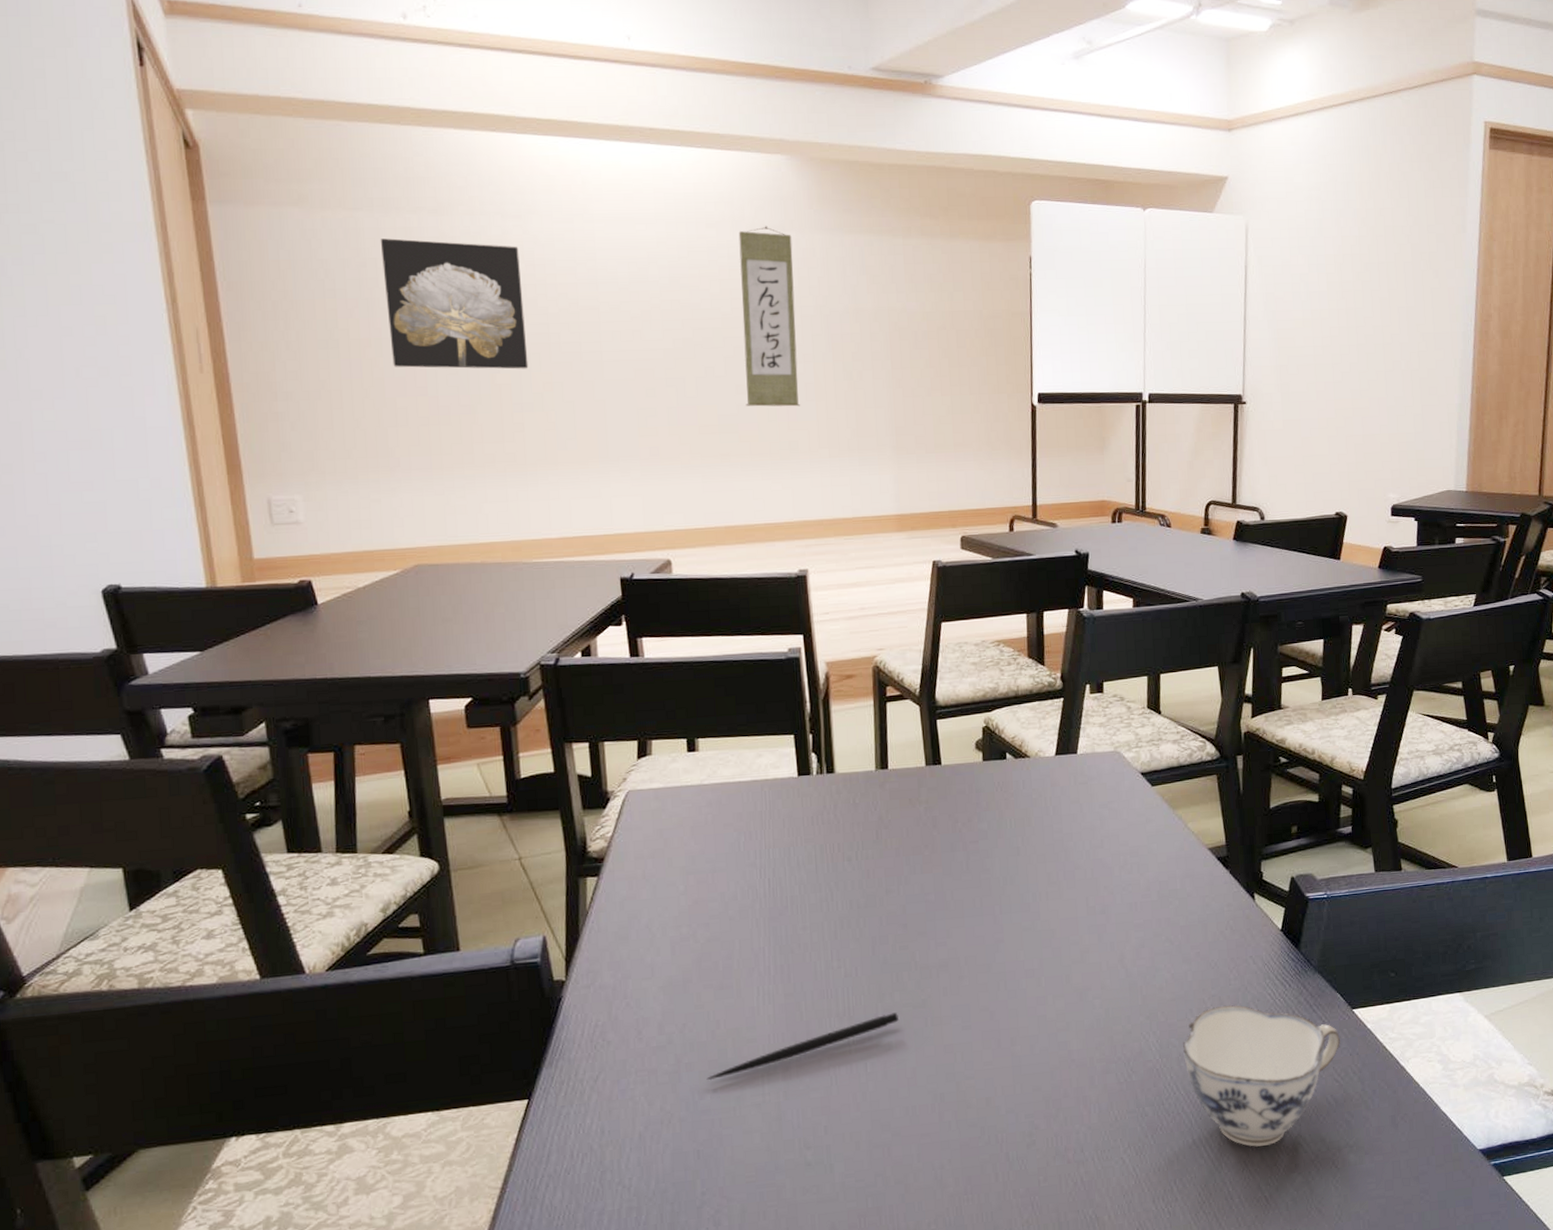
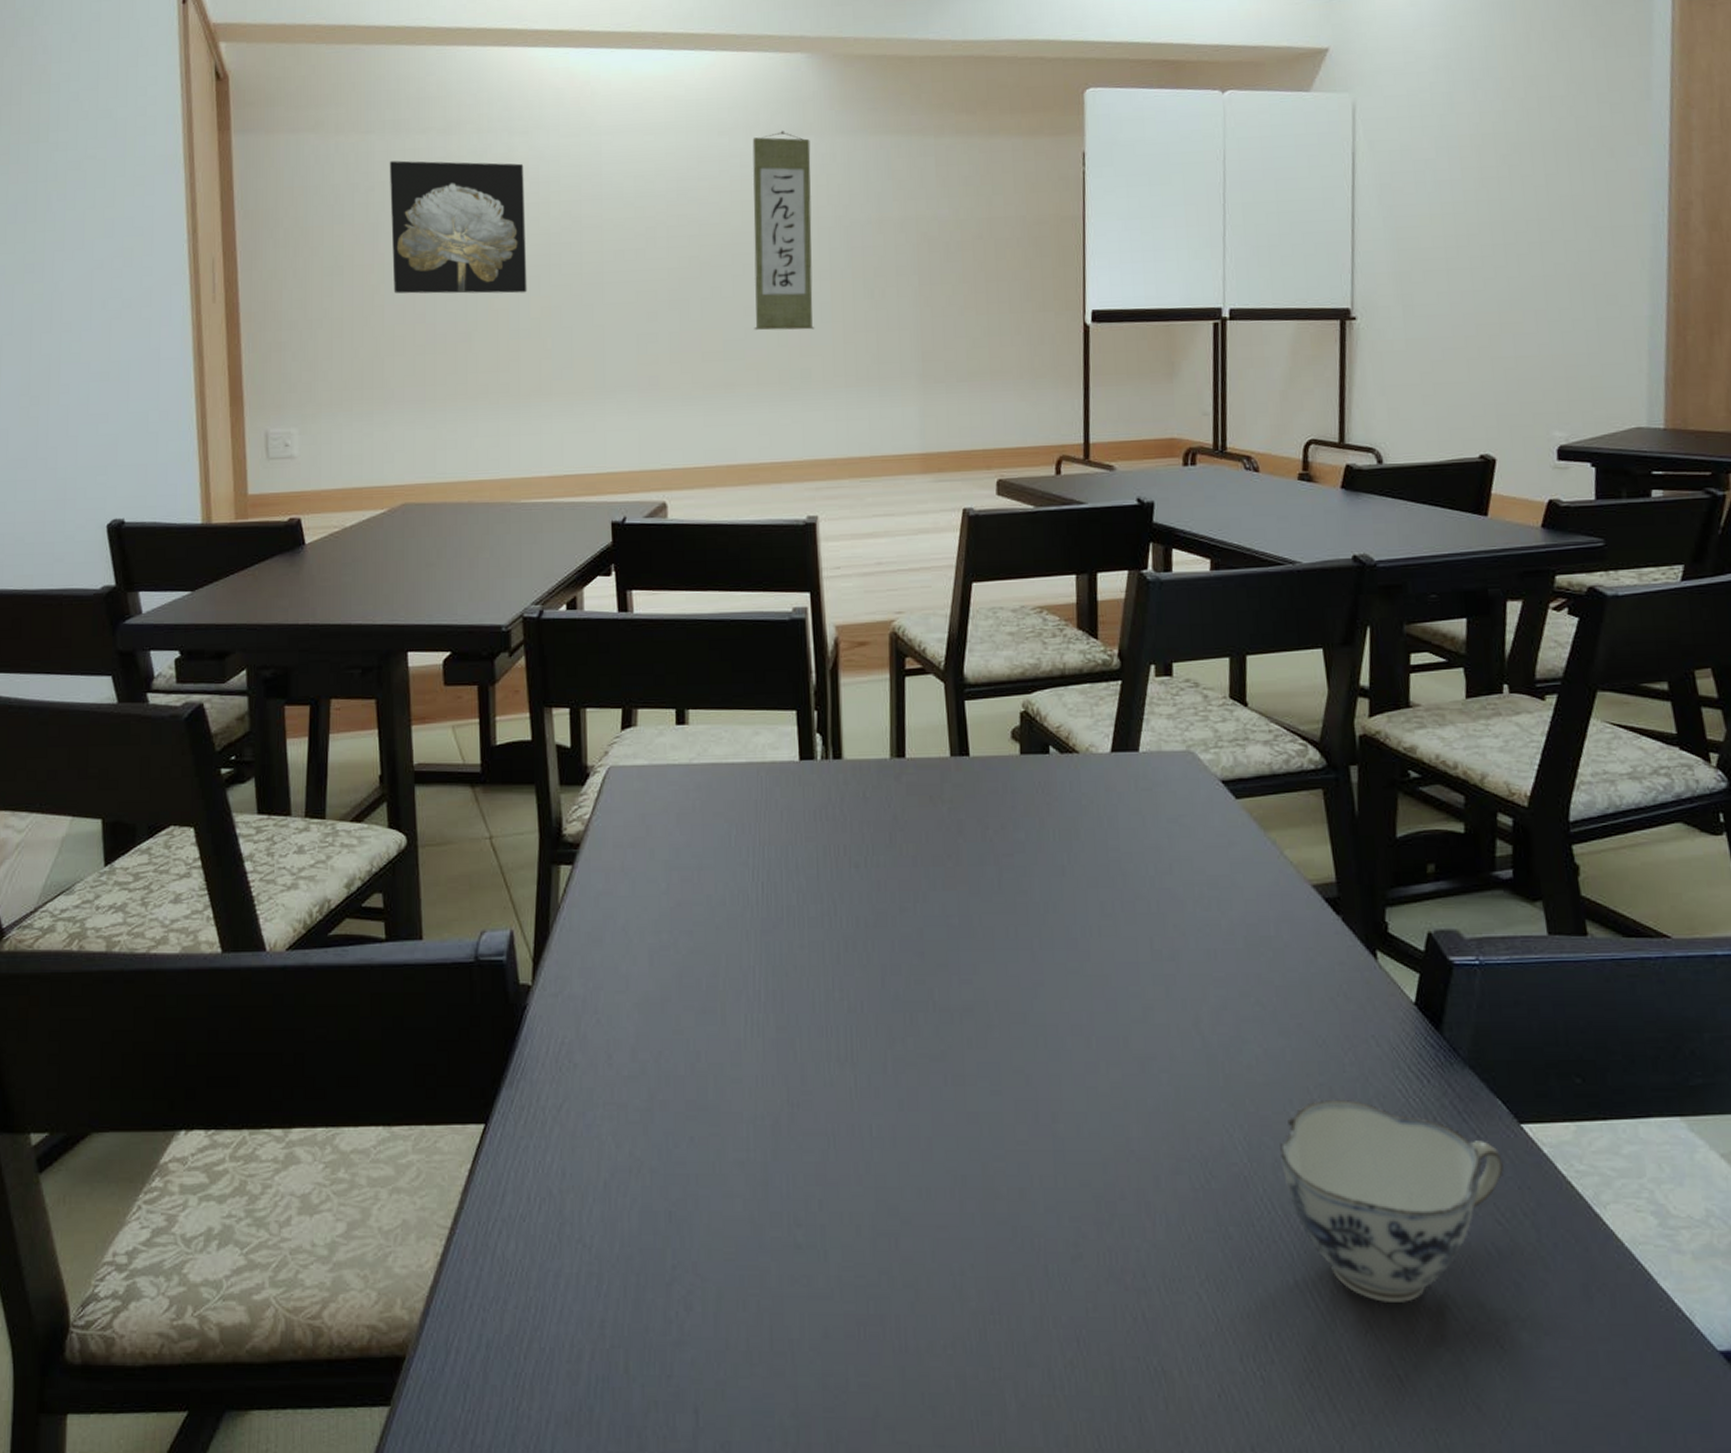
pen: present [706,1012,899,1081] -> none [683,1064,912,1126]

